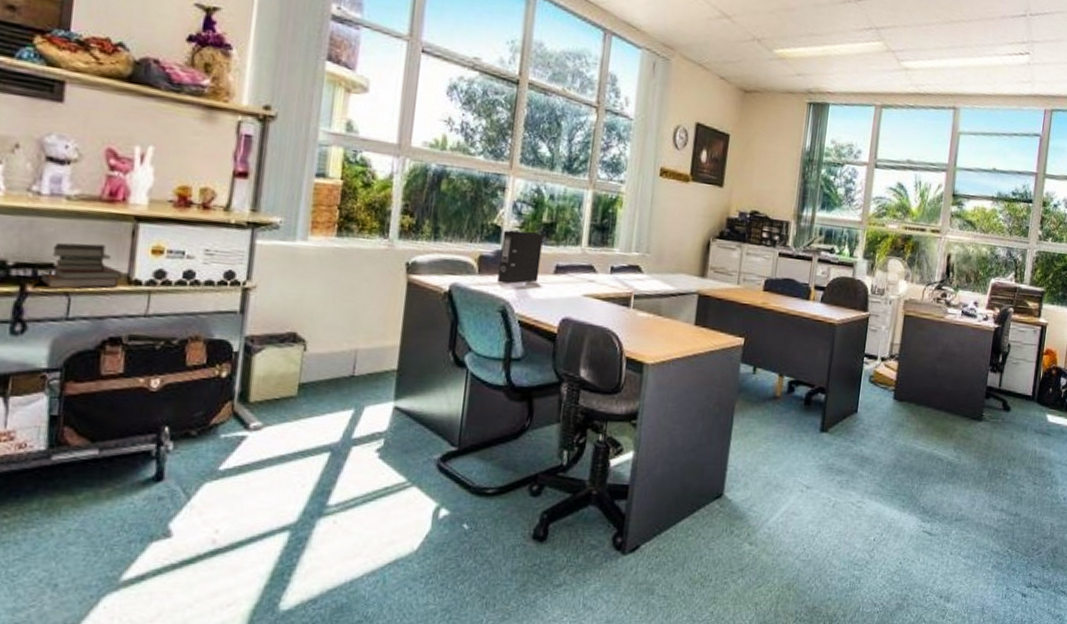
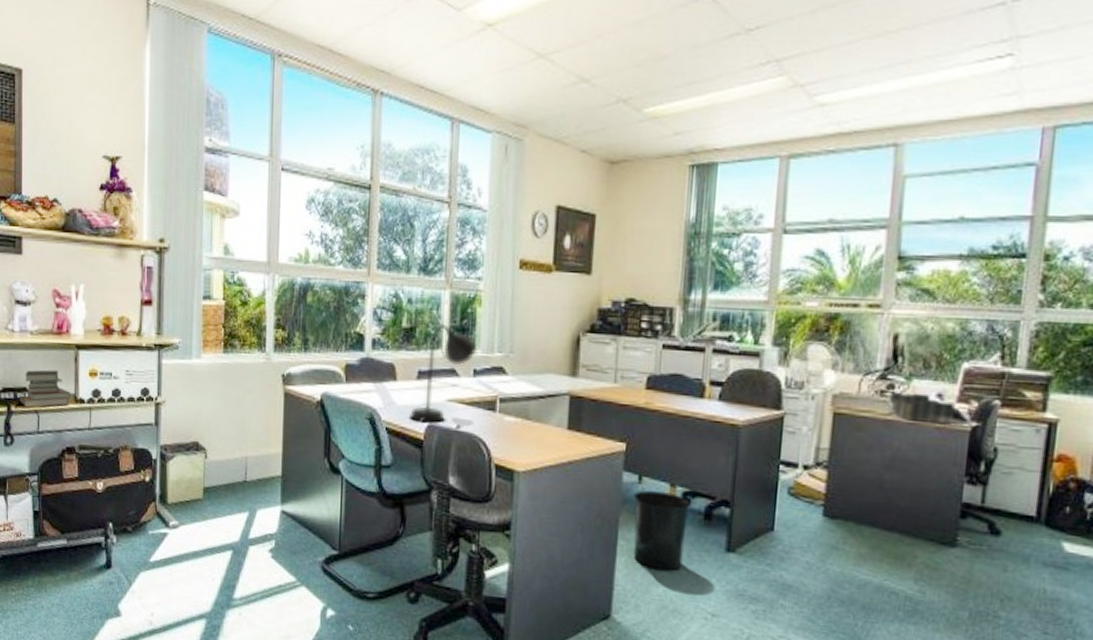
binder: present [497,230,544,284] -> none [364,337,404,391]
desk lamp: none [544,222,616,317] -> present [409,324,478,423]
waste bin: none [746,380,795,451] -> present [633,490,690,571]
desk organizer: none [941,299,996,326] -> present [887,392,972,425]

